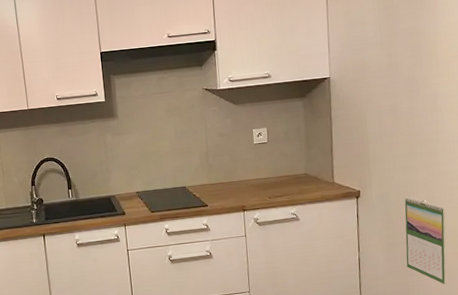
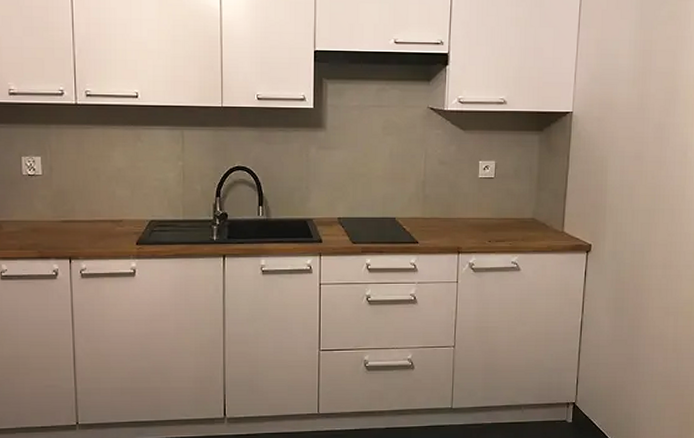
calendar: present [404,196,447,285] -> none [633,257,683,361]

